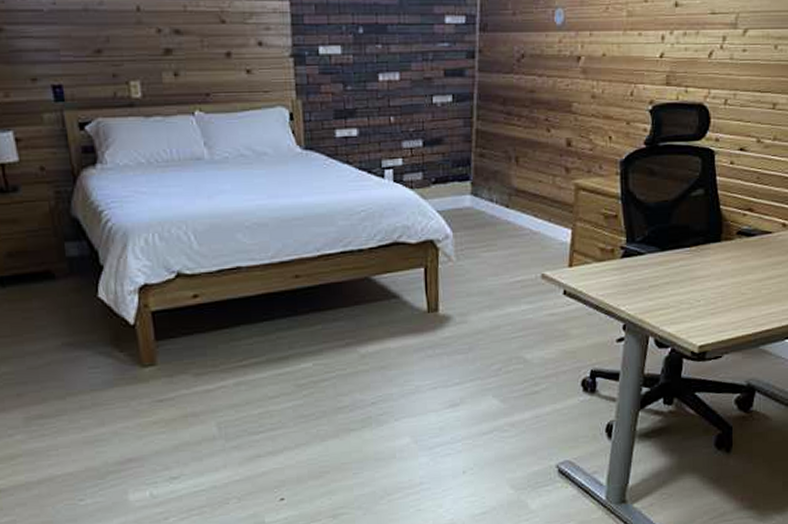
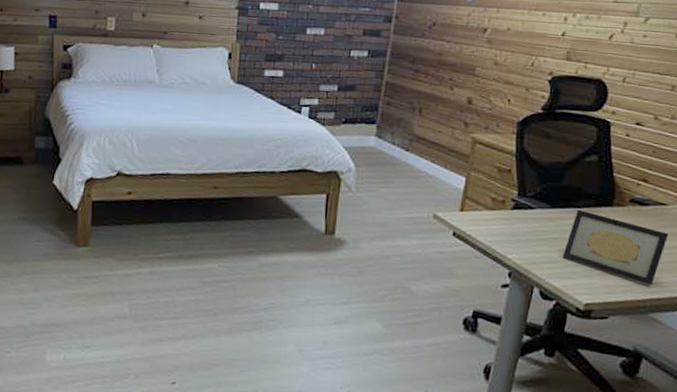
picture frame: none [675,249,775,318] -> present [562,209,669,286]

